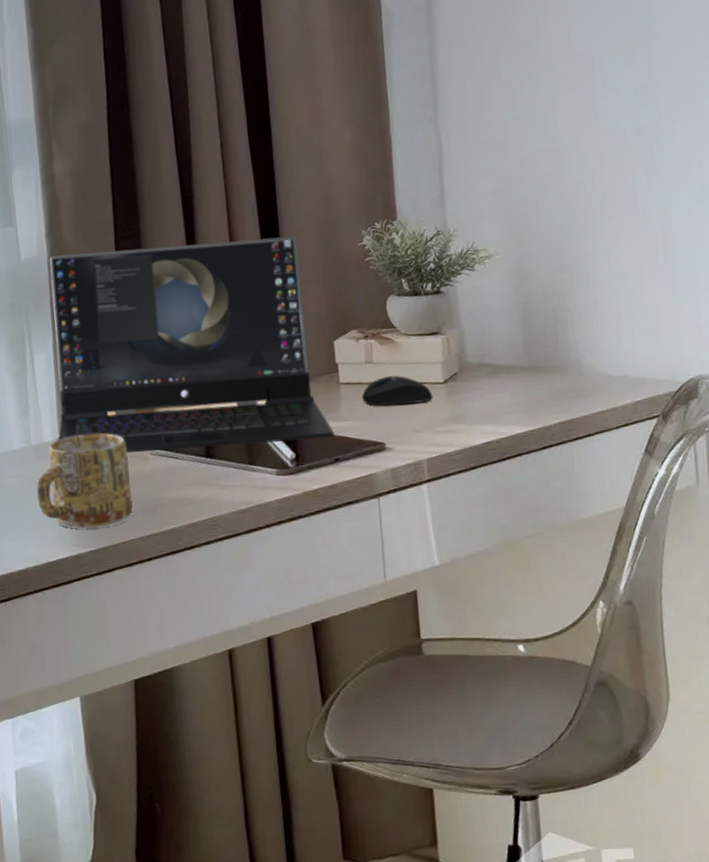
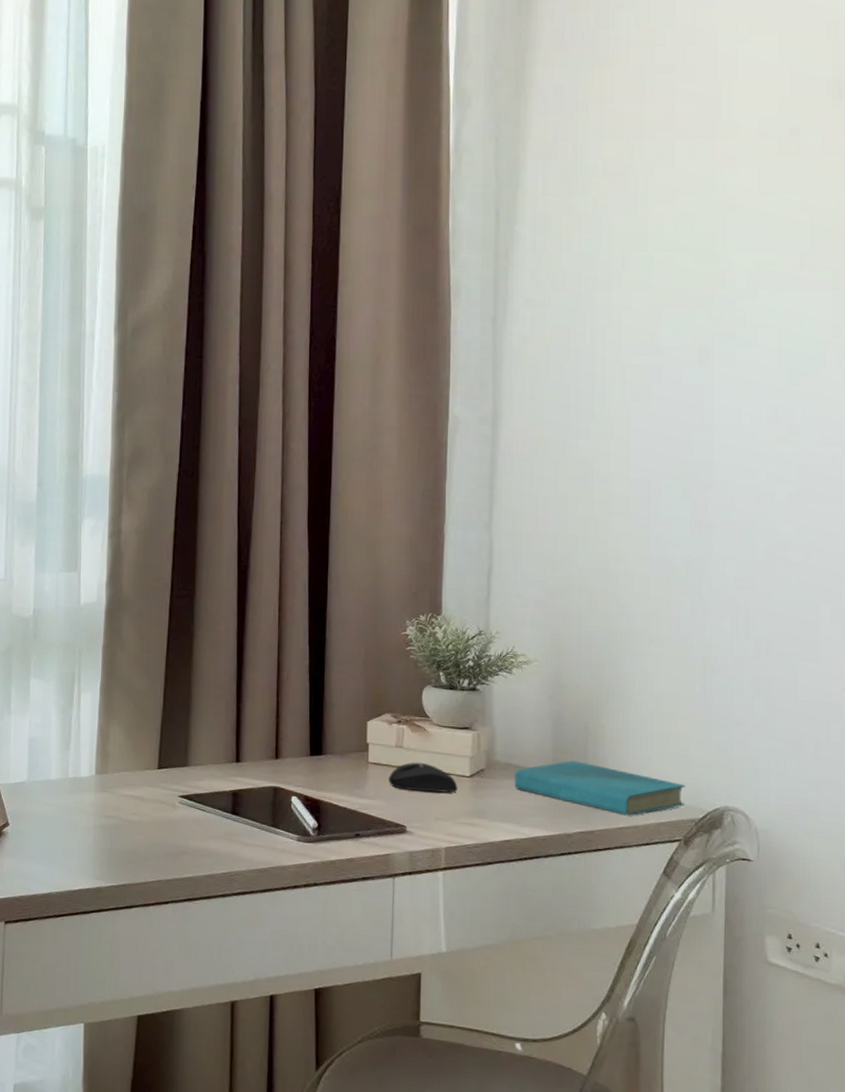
mug: present [37,433,133,529] -> none [68,774,158,865]
laptop: present [49,236,335,452] -> none [94,604,358,813]
book: none [488,351,659,399] -> present [514,760,686,816]

